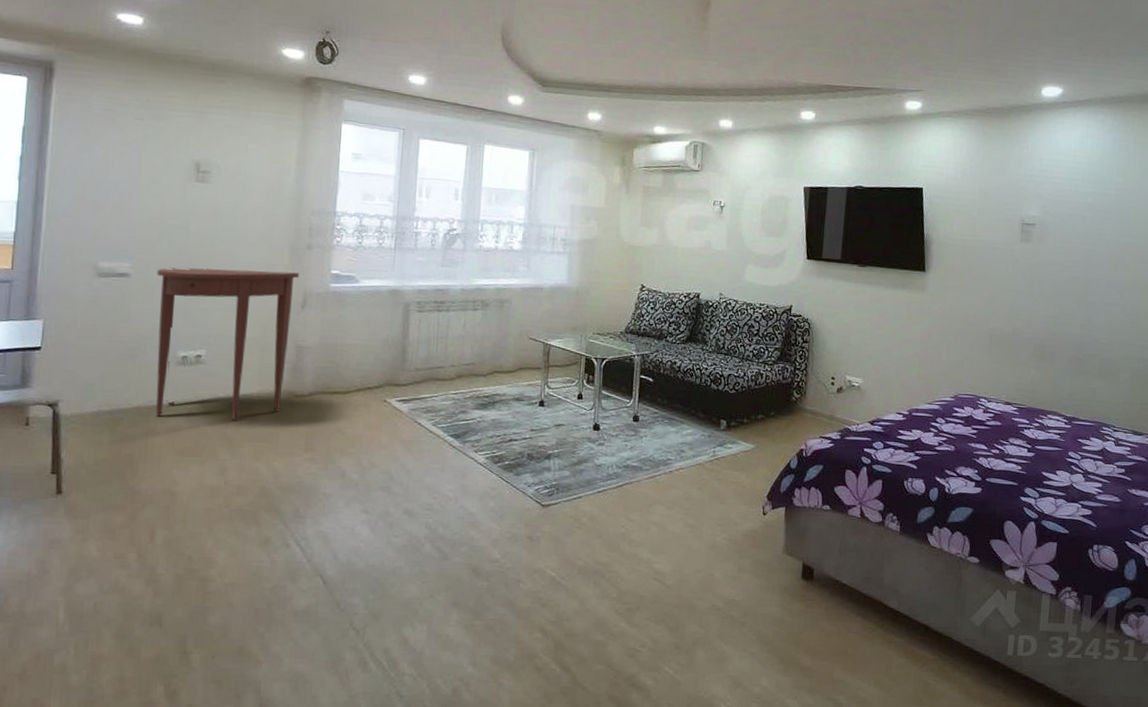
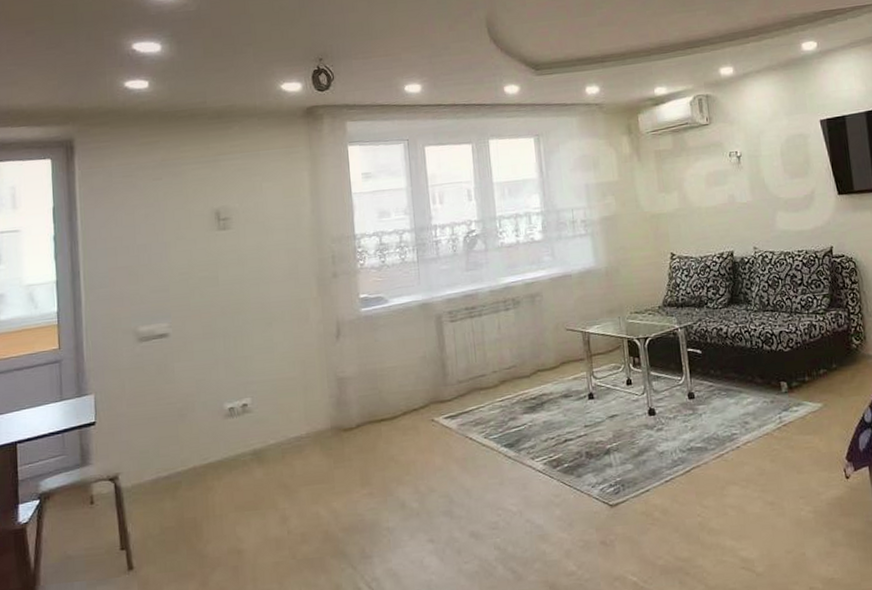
console table: present [155,267,299,420] -> none [193,303,331,476]

